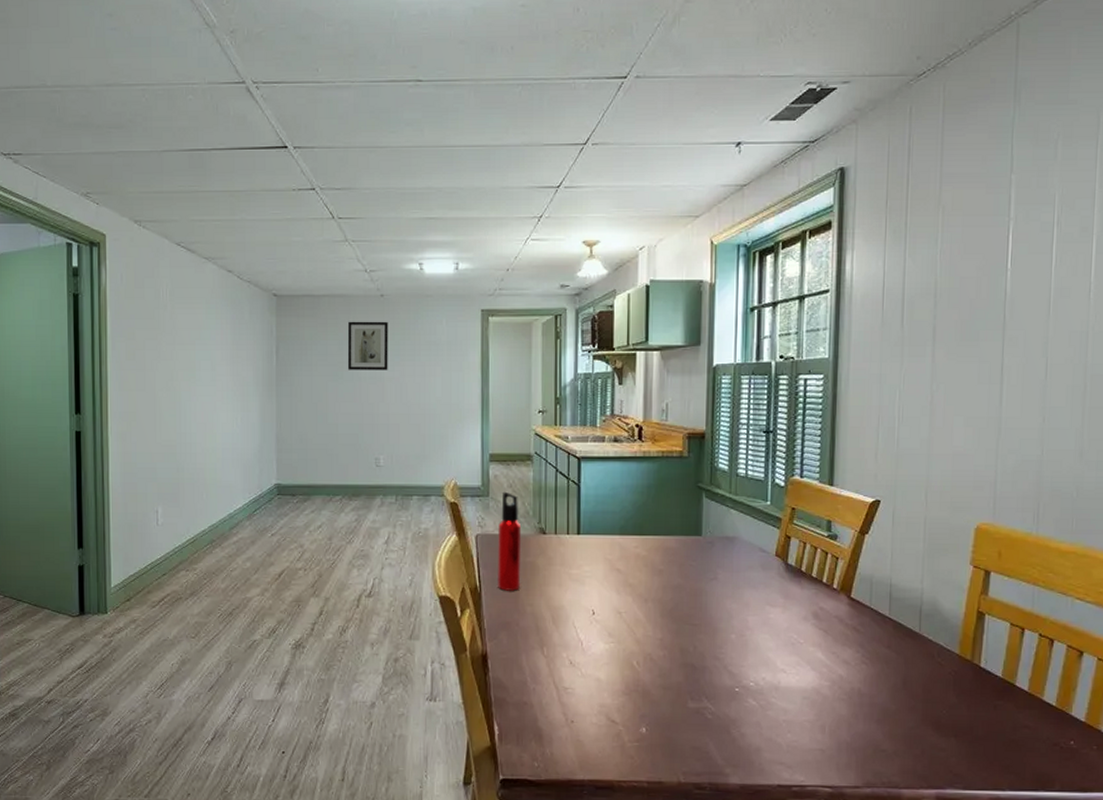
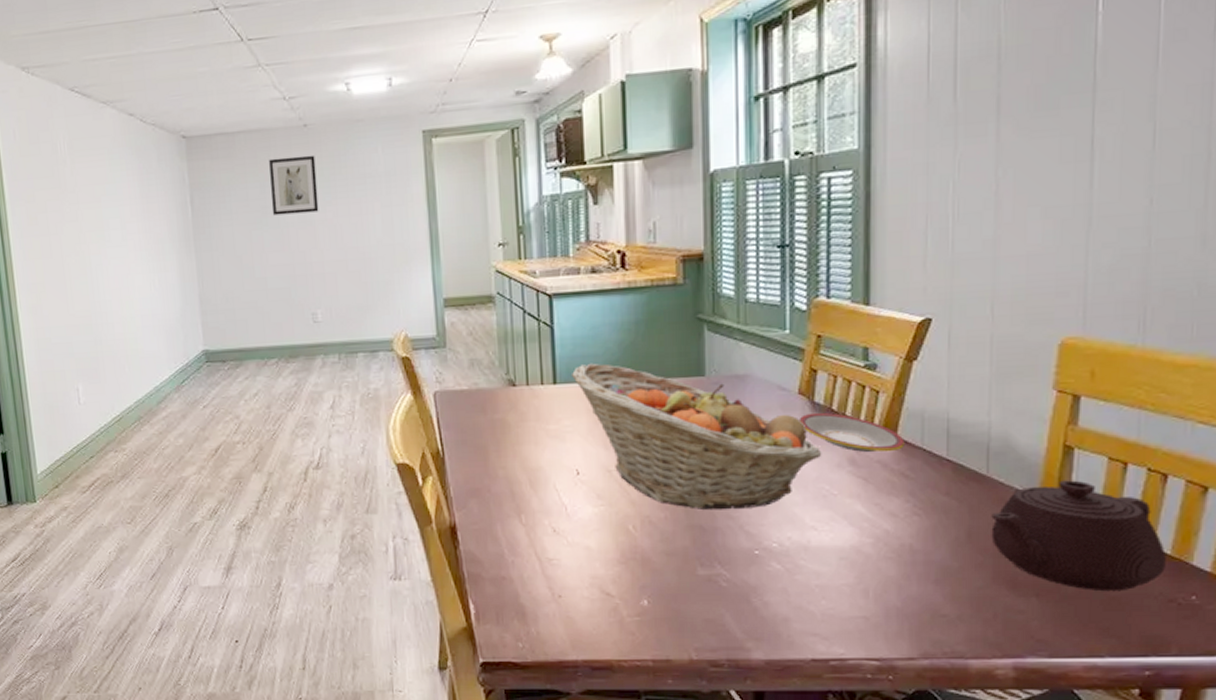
water bottle: present [498,491,522,591] -> none [459,340,490,454]
fruit basket: none [592,518,792,652] -> present [571,363,822,511]
plate: none [776,572,857,608] -> present [800,412,905,452]
teapot: none [921,640,1052,735] -> present [991,480,1166,592]

